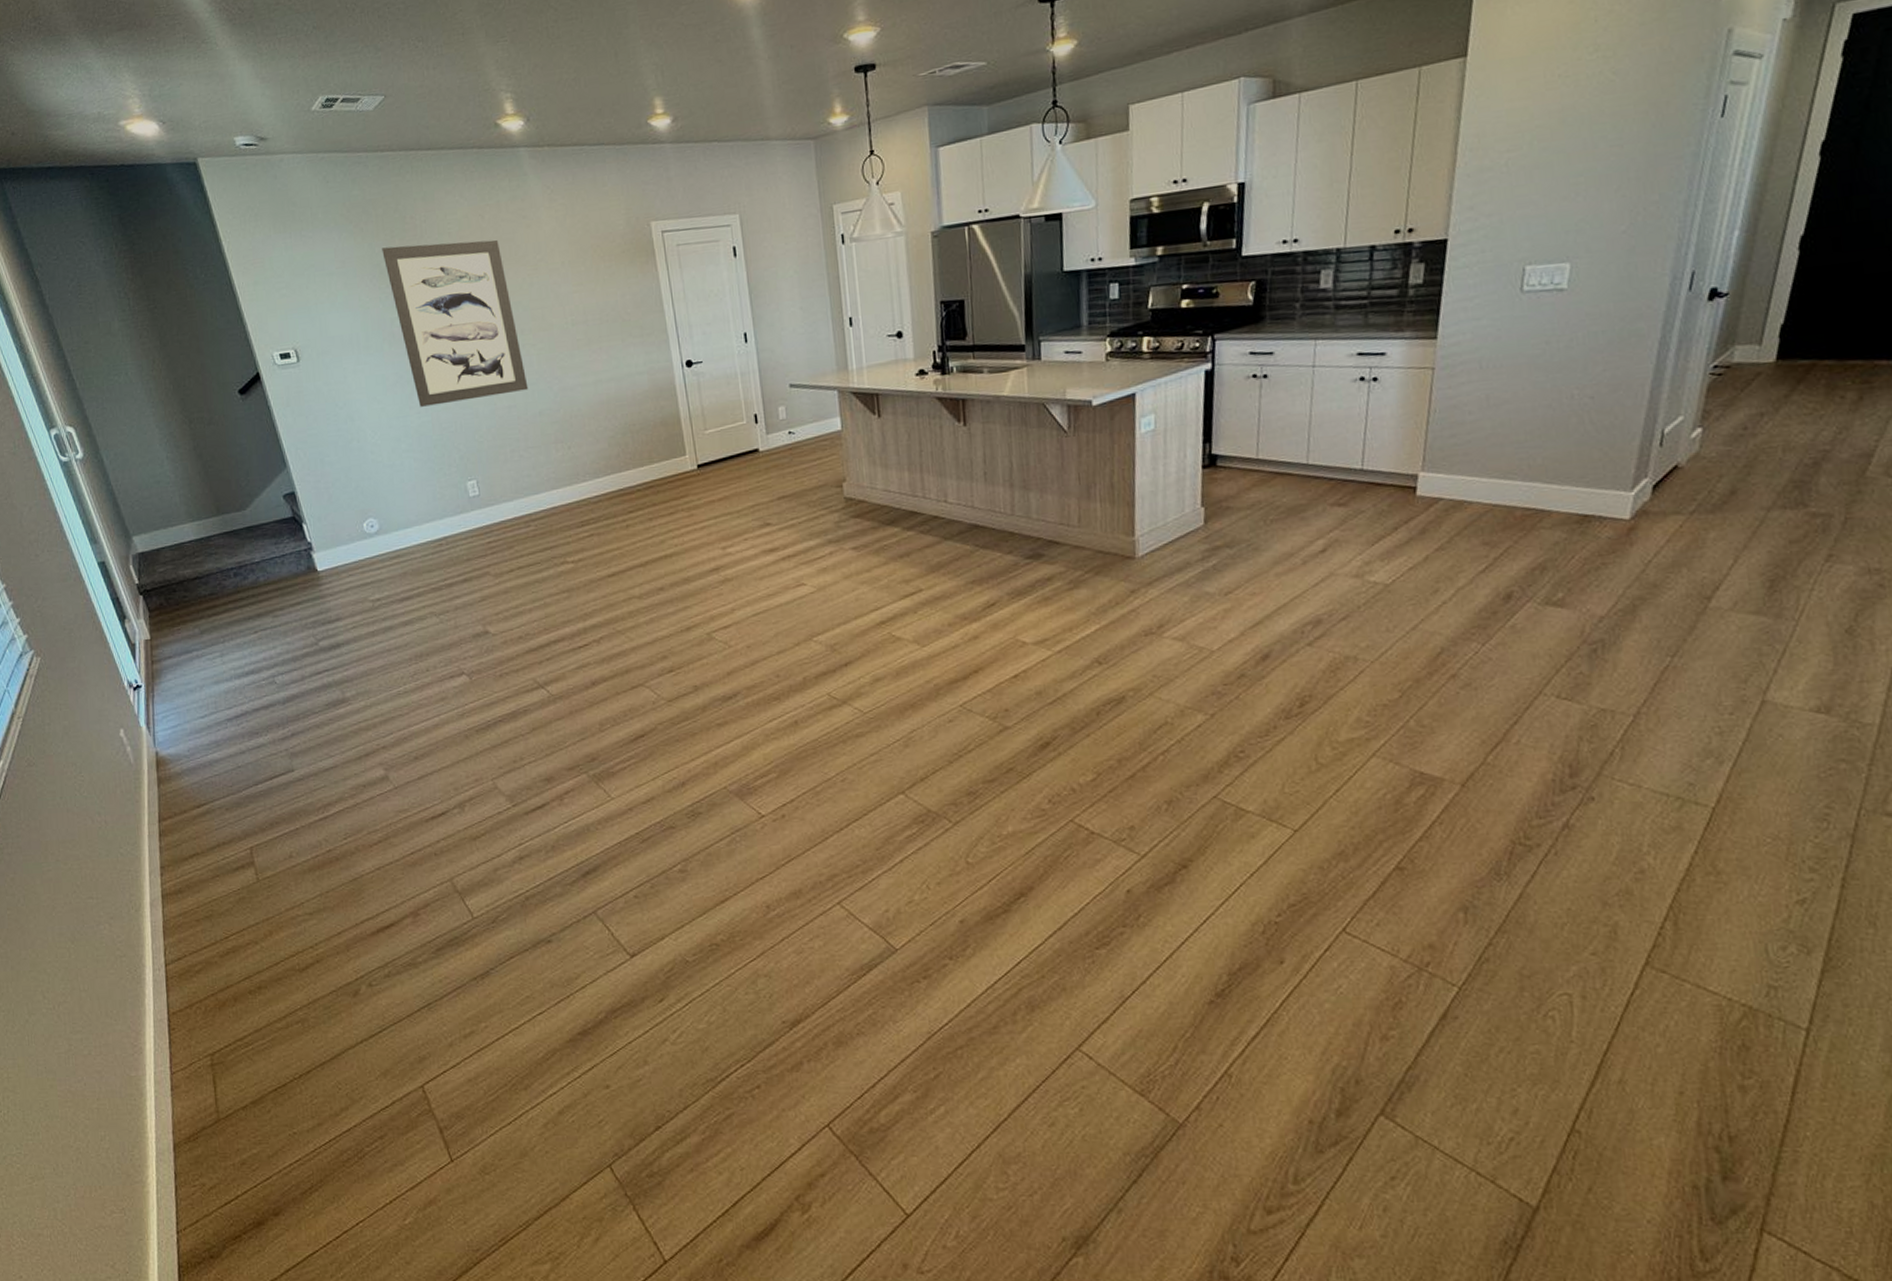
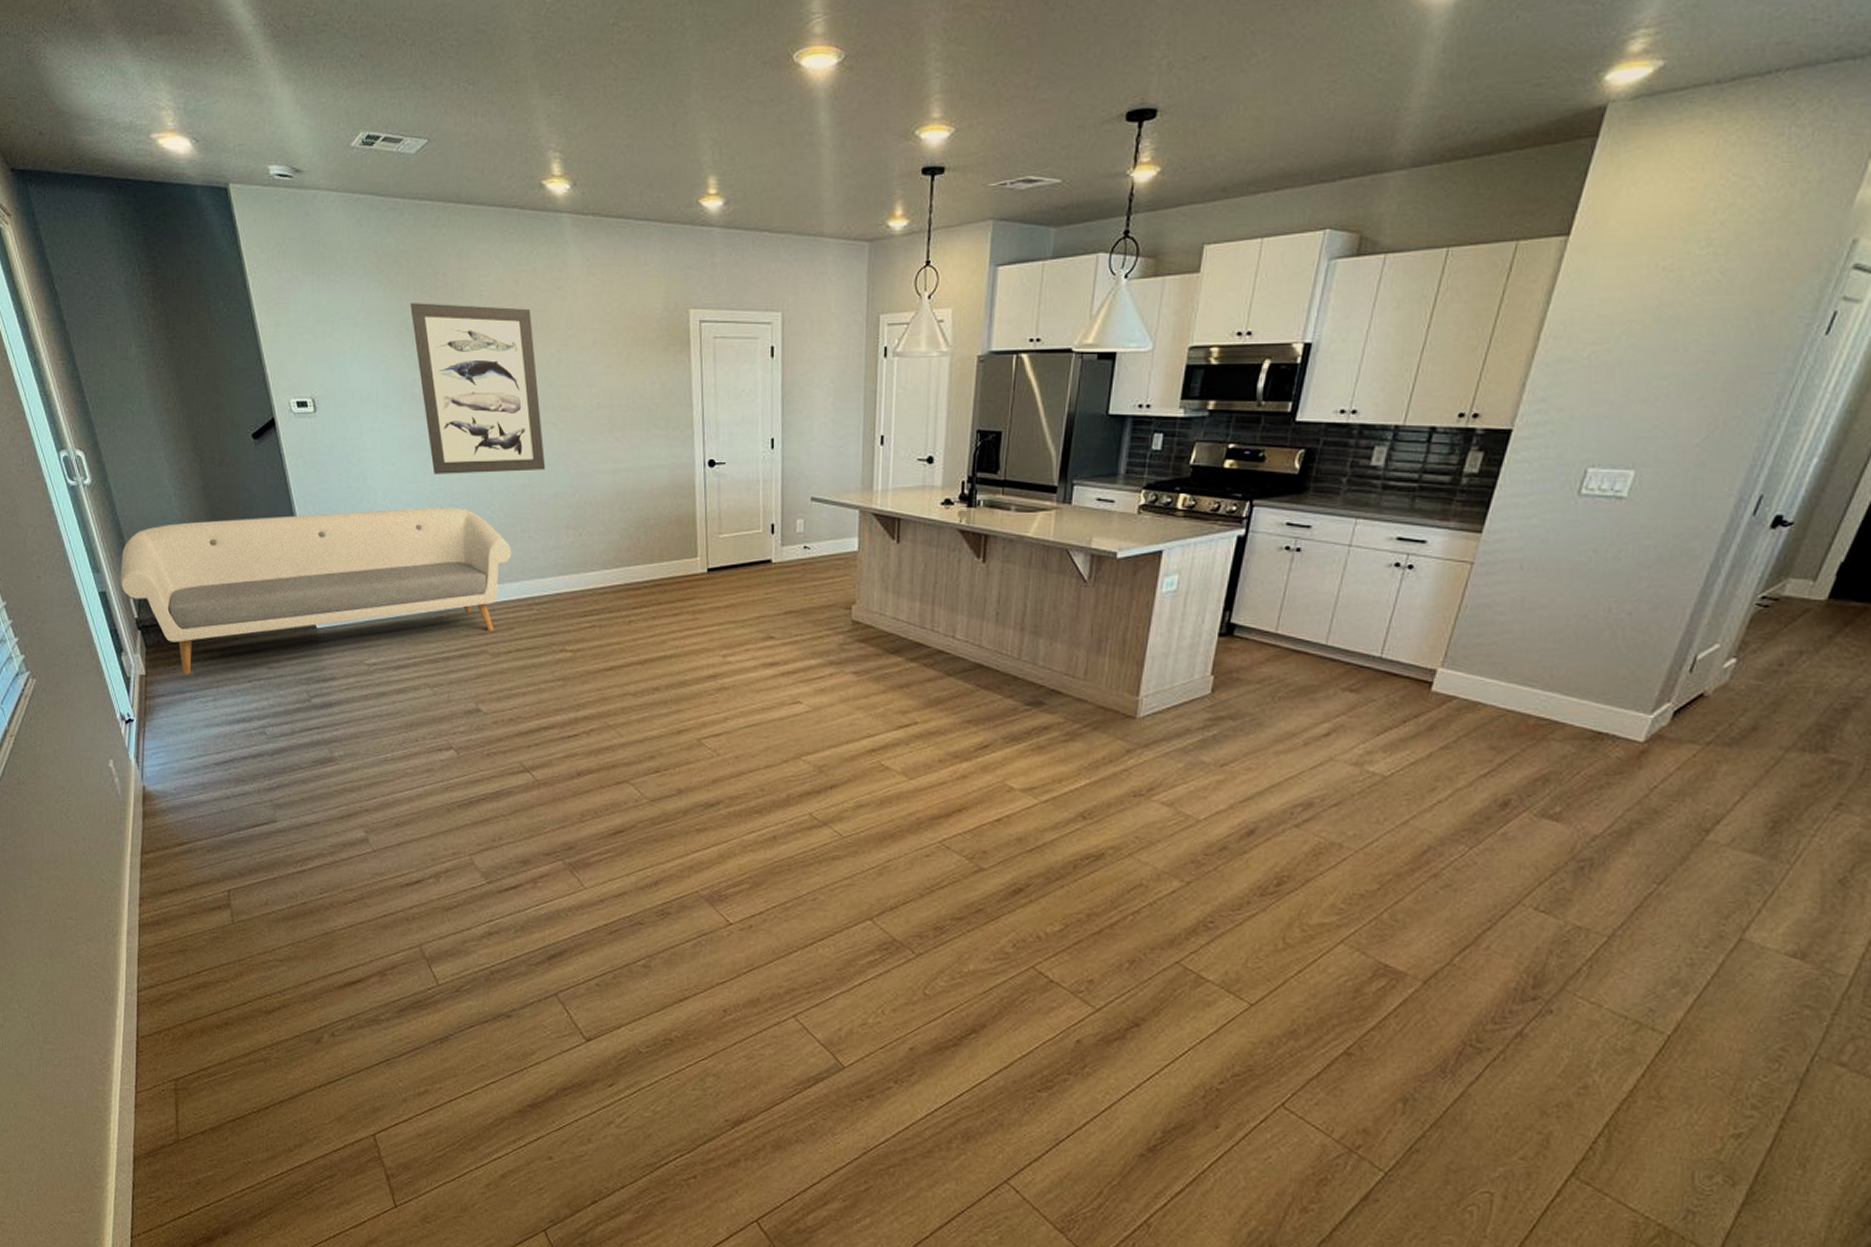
sofa: none [118,436,504,634] -> present [120,507,512,675]

